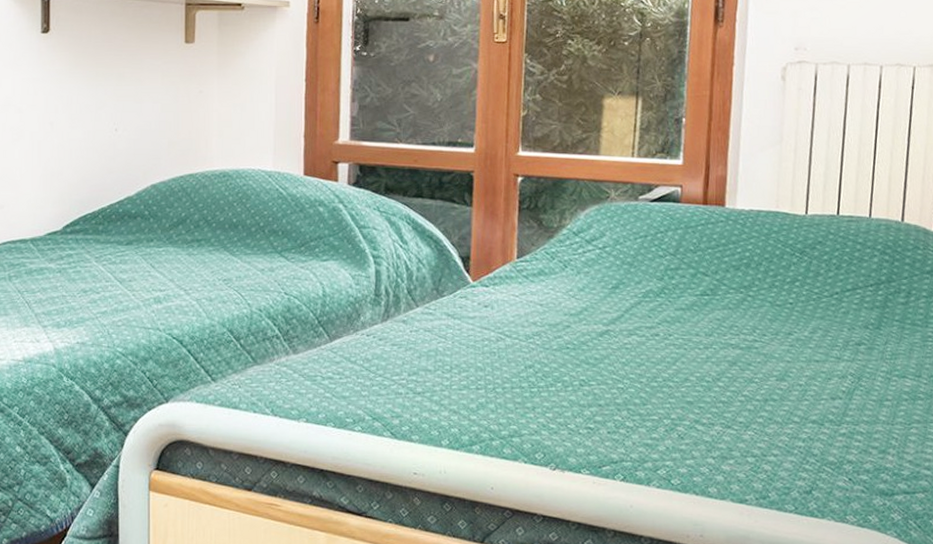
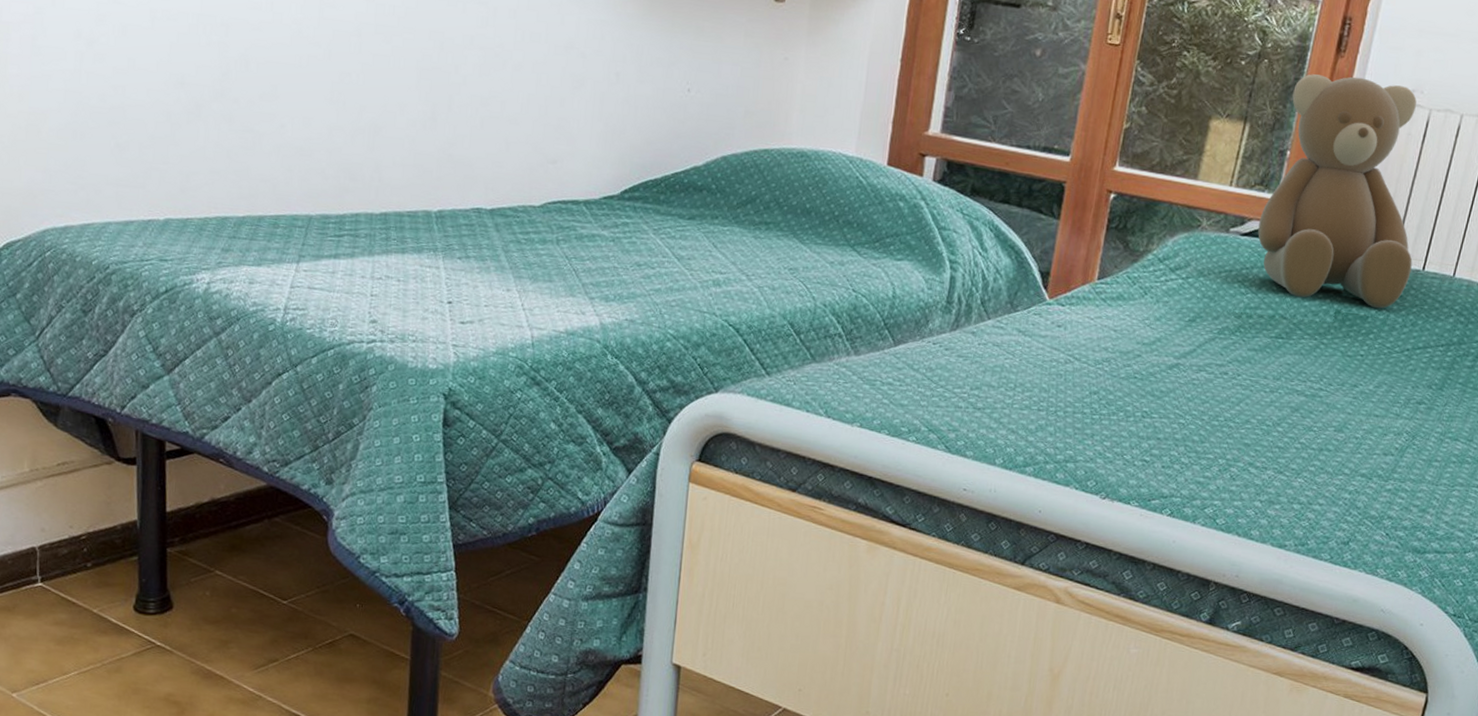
teddy bear: none [666,43,826,257] -> present [1258,74,1417,309]

